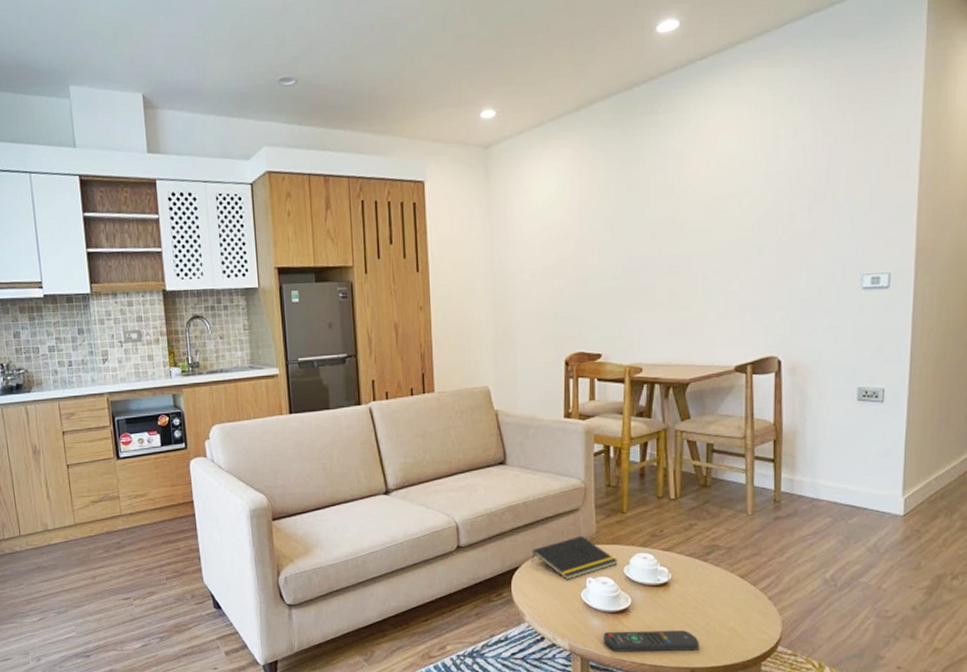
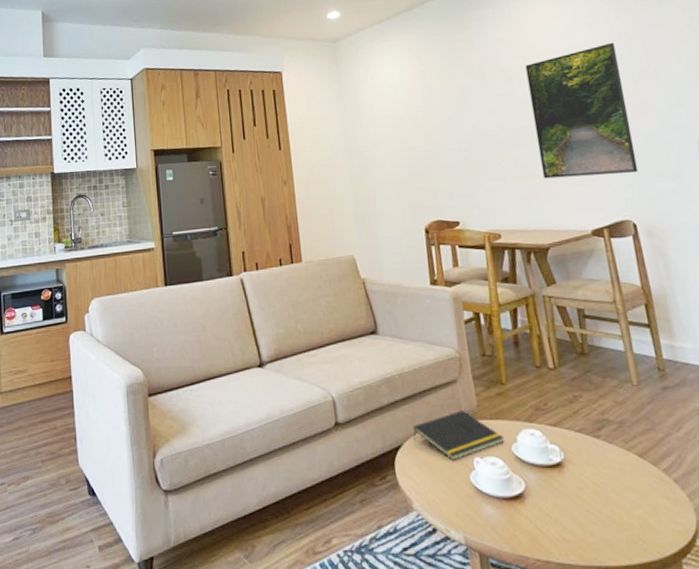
remote control: present [603,630,699,652] -> none [500,520,609,547]
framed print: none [695,159,797,311] -> present [525,42,639,179]

